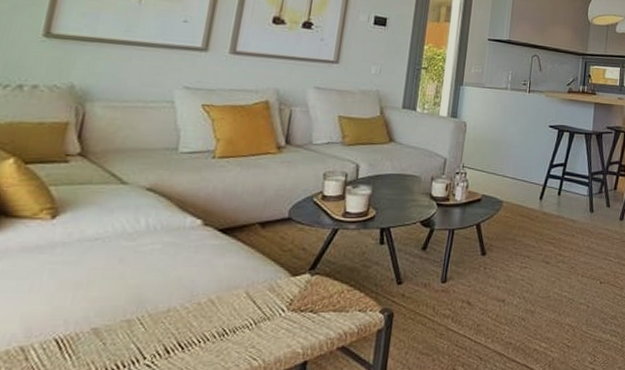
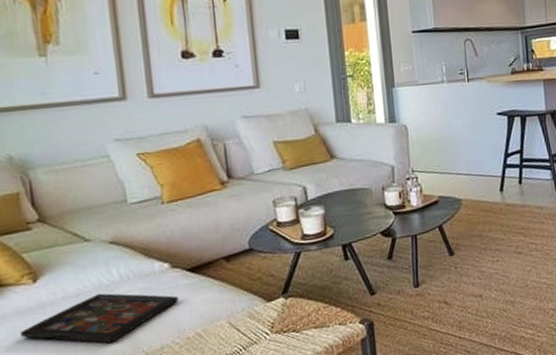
decorative tray: none [16,241,201,297] -> present [19,293,178,344]

